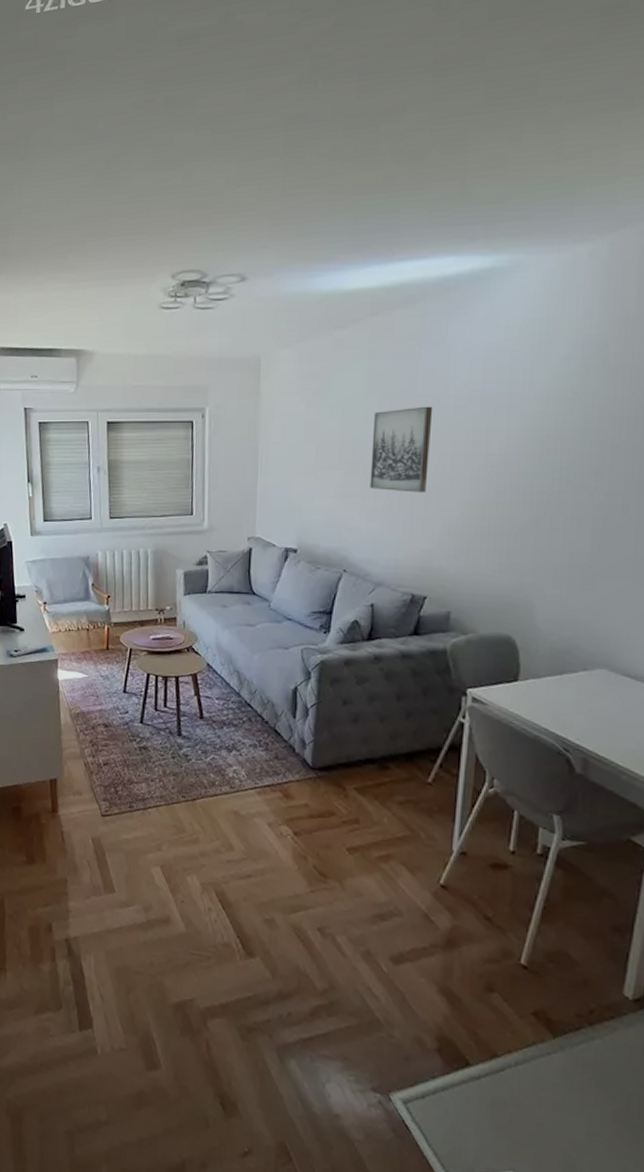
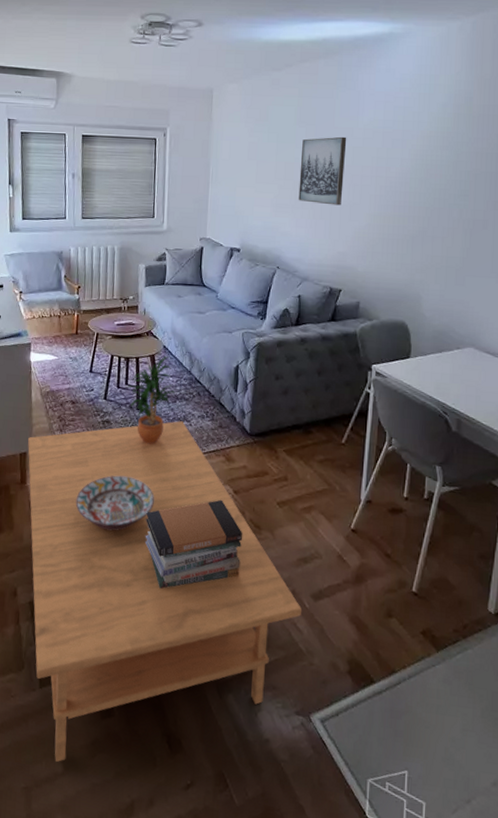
coffee table: none [58,749,379,1110] -> present [28,421,303,762]
decorative bowl: none [112,808,200,870] -> present [75,475,154,531]
potted plant: none [164,675,221,775] -> present [126,356,175,445]
book stack: none [190,841,306,937] -> present [144,499,243,589]

